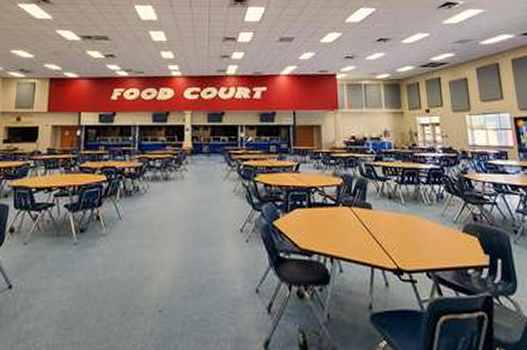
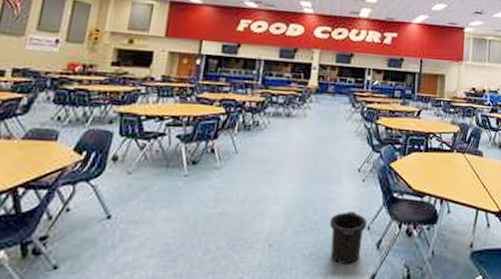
trash can: none [217,274,255,330] -> present [329,211,367,264]

